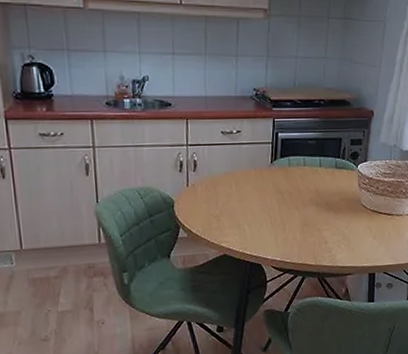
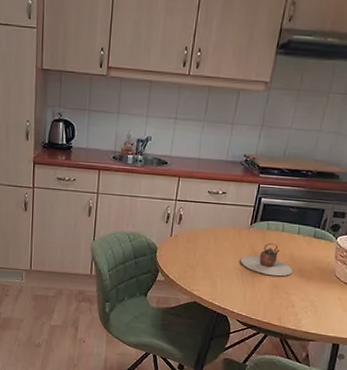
teapot: none [266,179,321,214] -> present [240,242,293,277]

